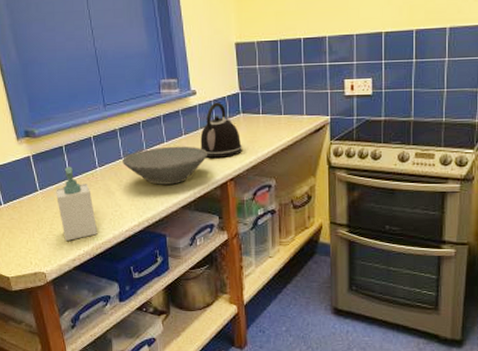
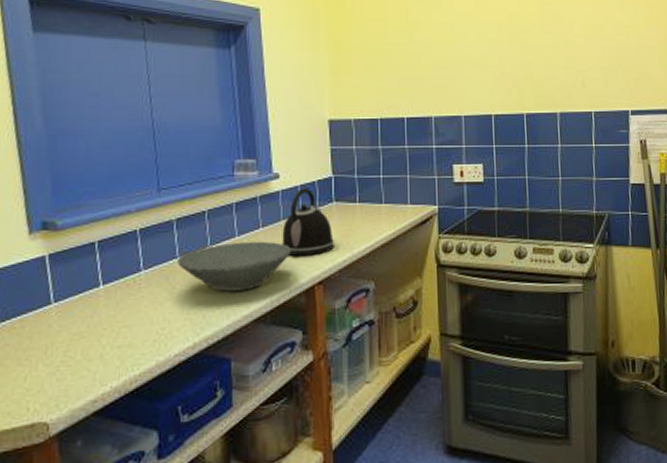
soap bottle: present [56,167,98,241] -> none [78,270,135,374]

